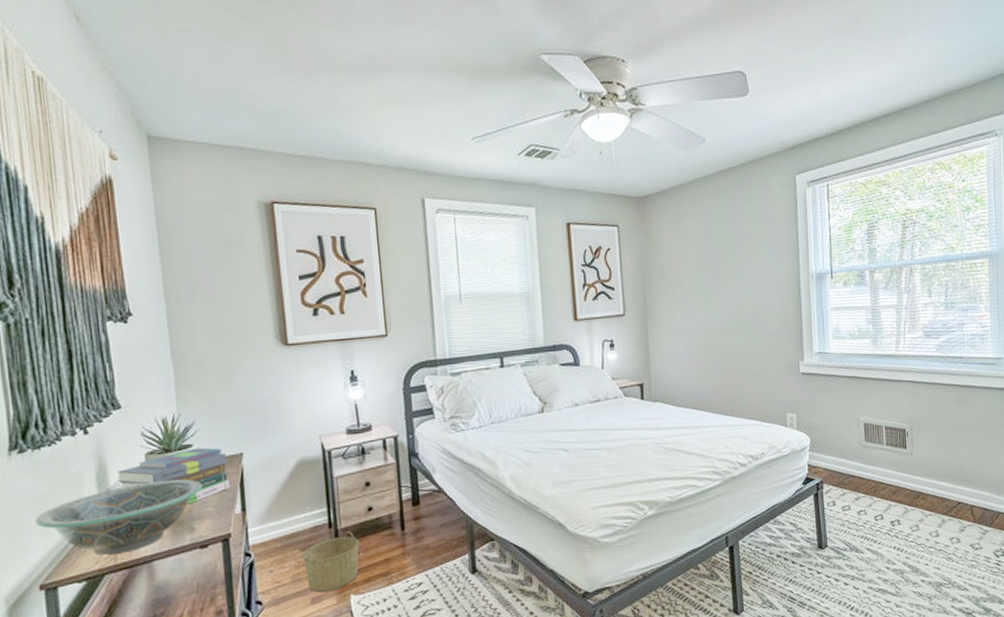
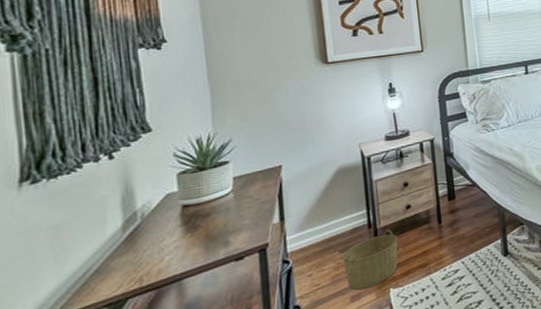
decorative bowl: present [34,479,203,556] -> none [47,195,239,280]
books: present [117,447,230,505] -> none [145,162,268,220]

